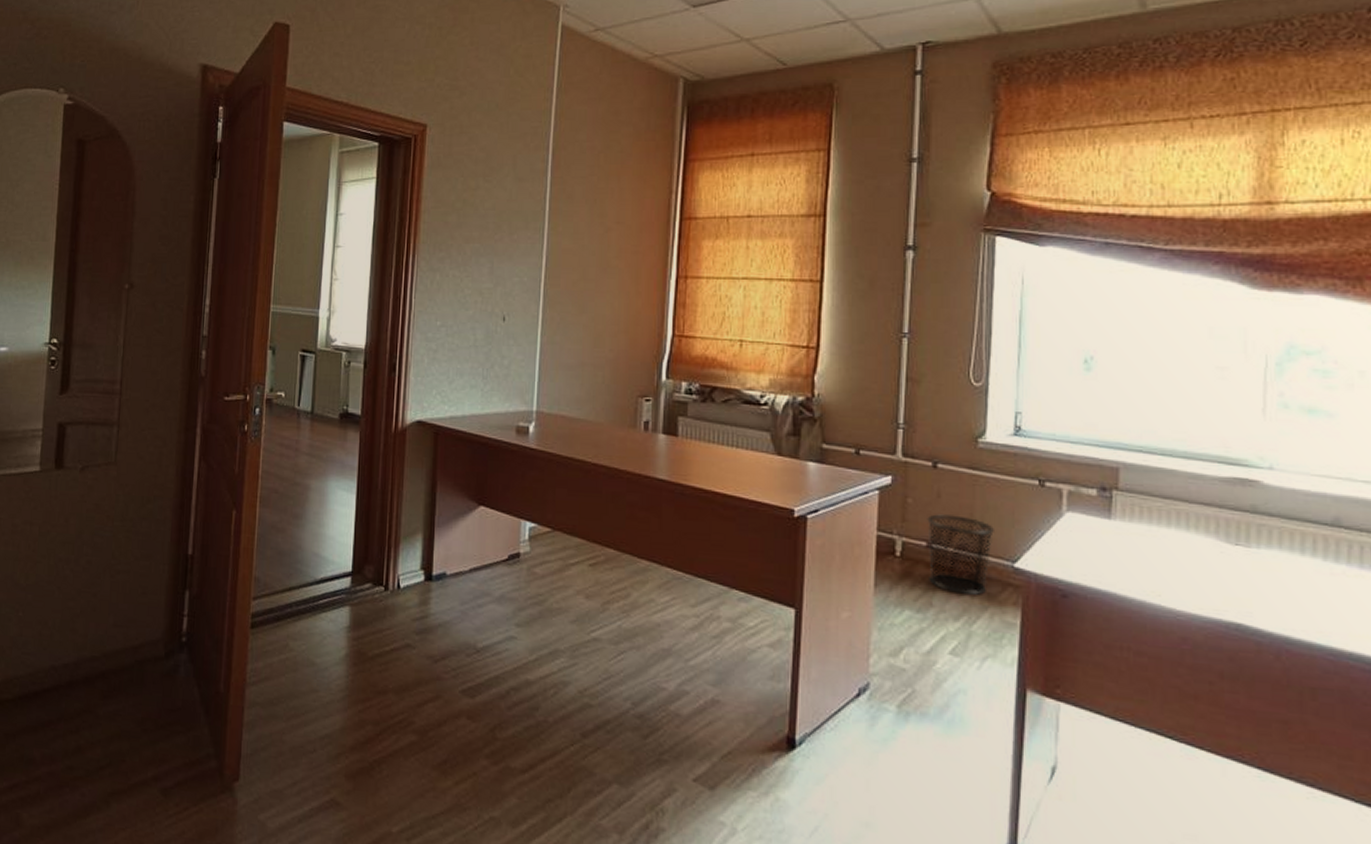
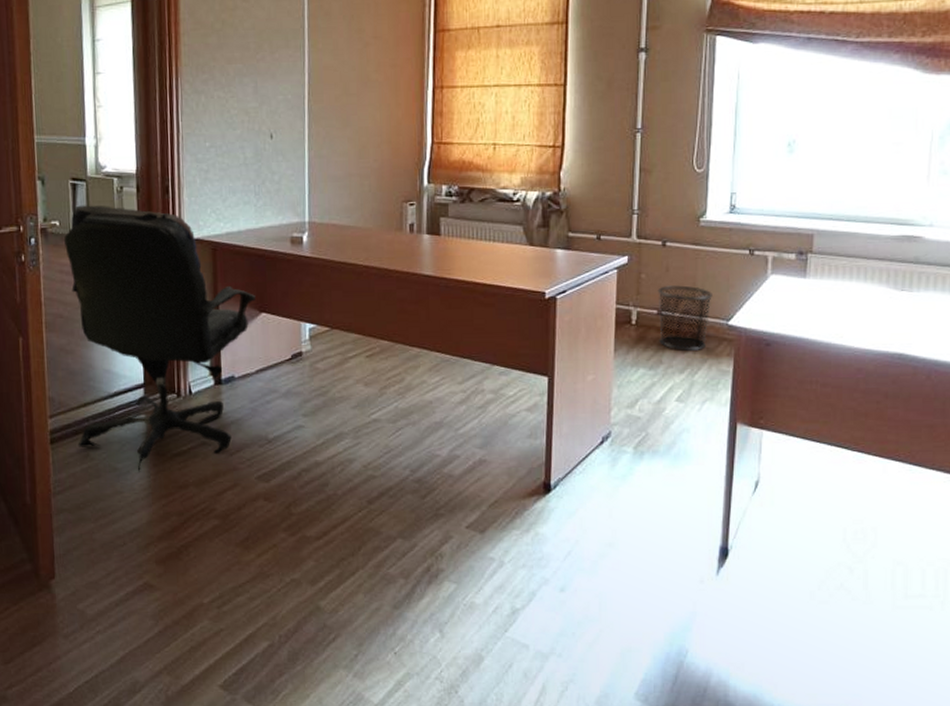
office chair: none [278,377,475,670] -> present [64,205,255,472]

